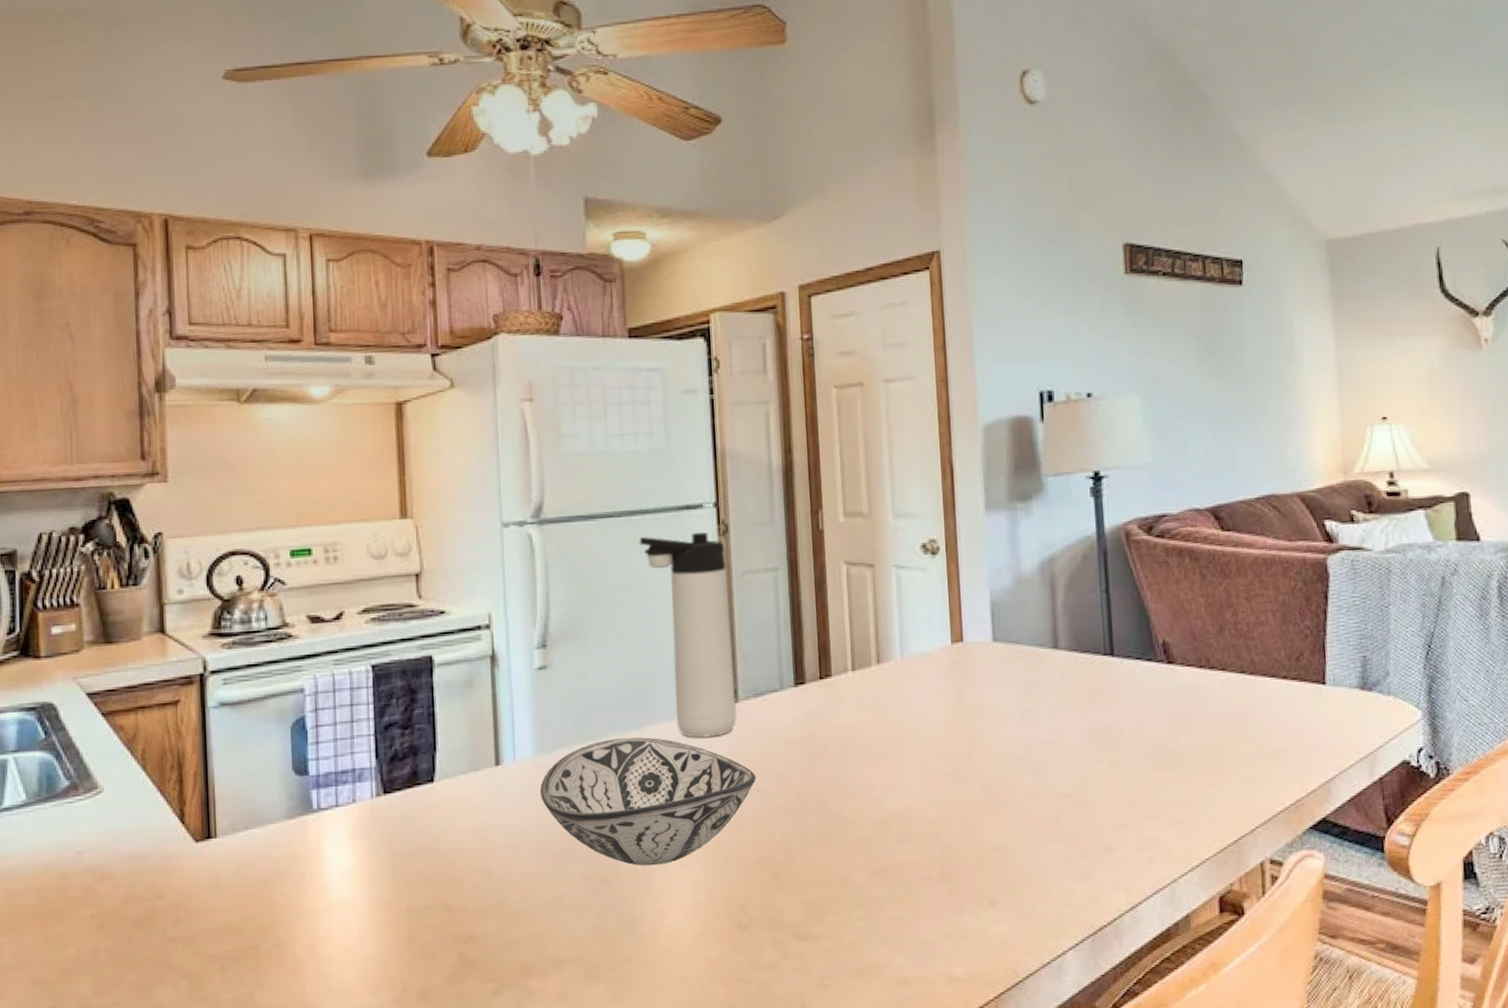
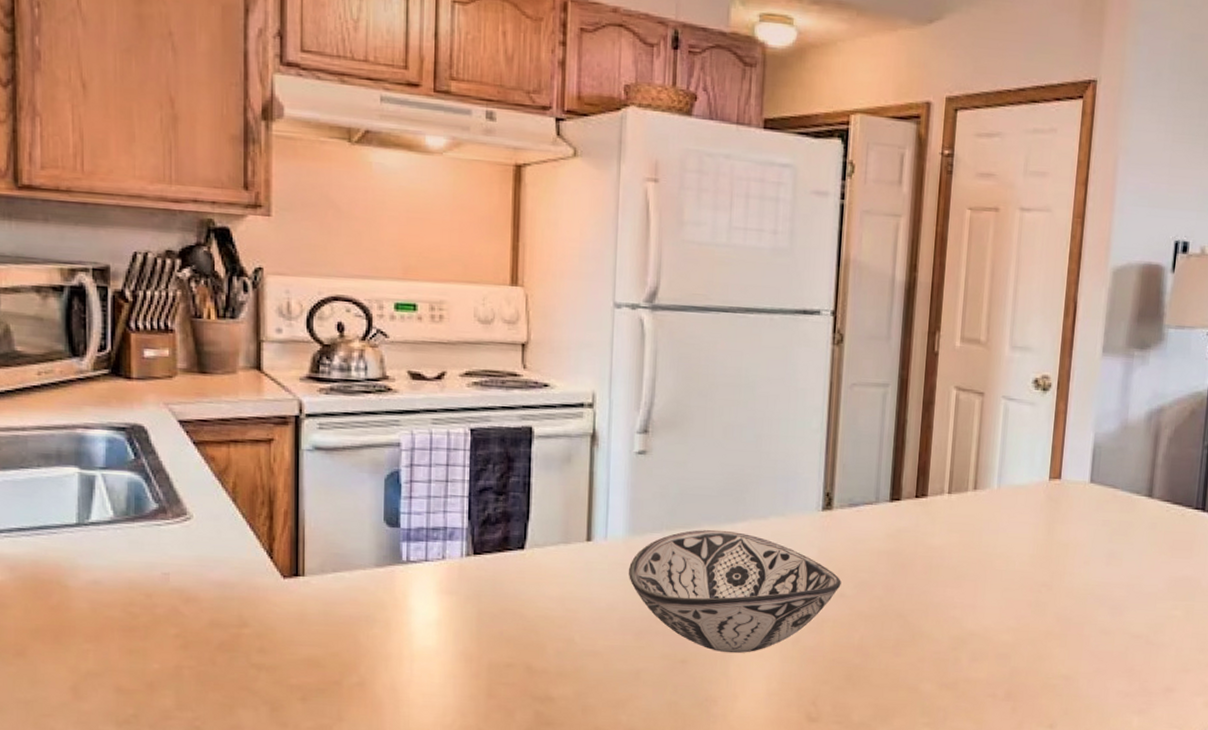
thermos bottle: present [639,532,737,738] -> none [752,335,837,540]

